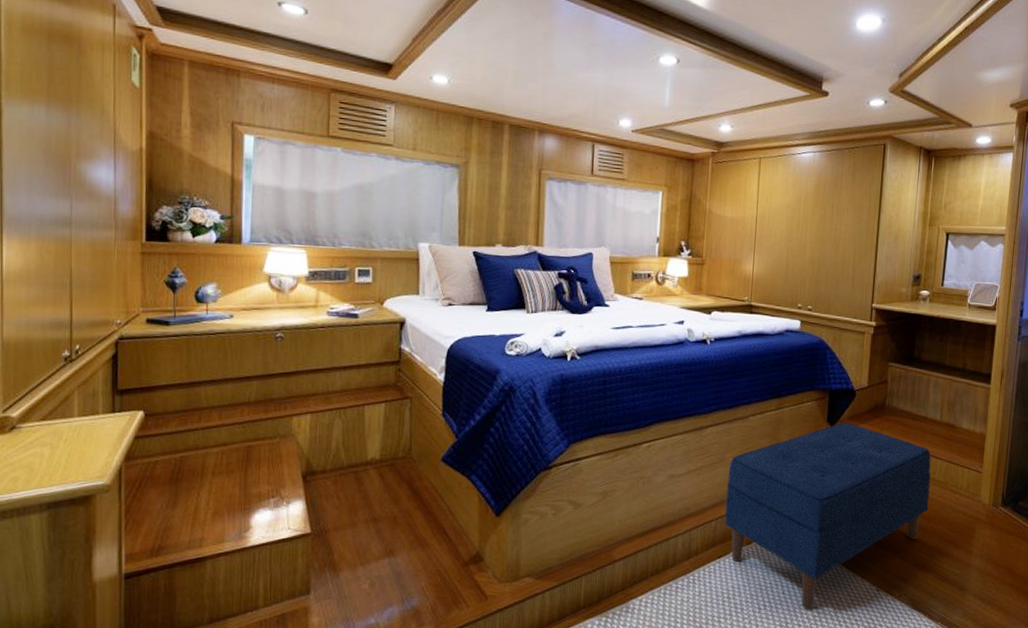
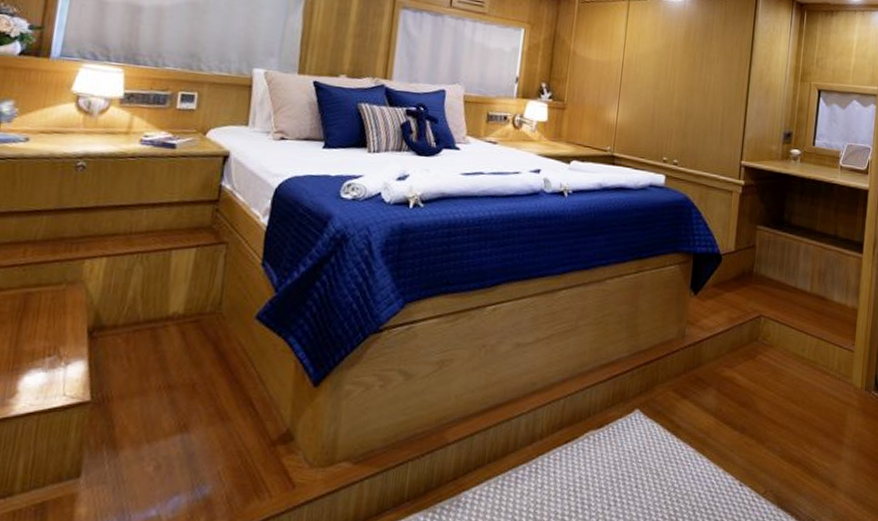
bench: present [725,422,931,610] -> none [574,290,801,507]

